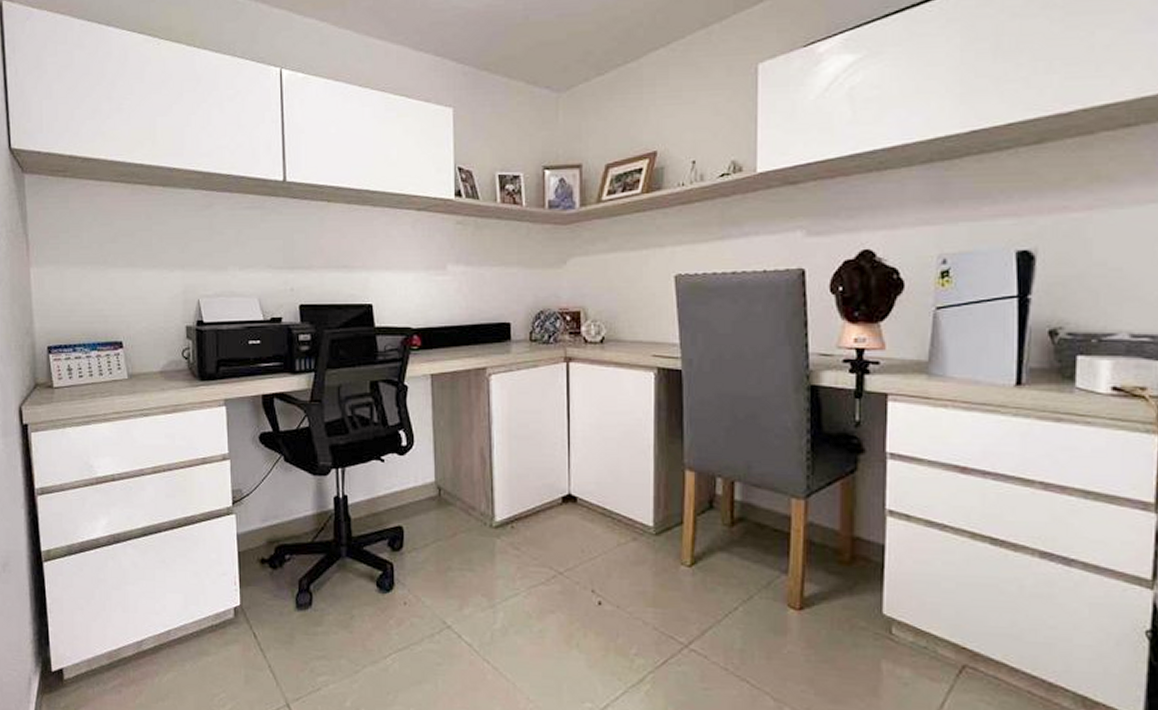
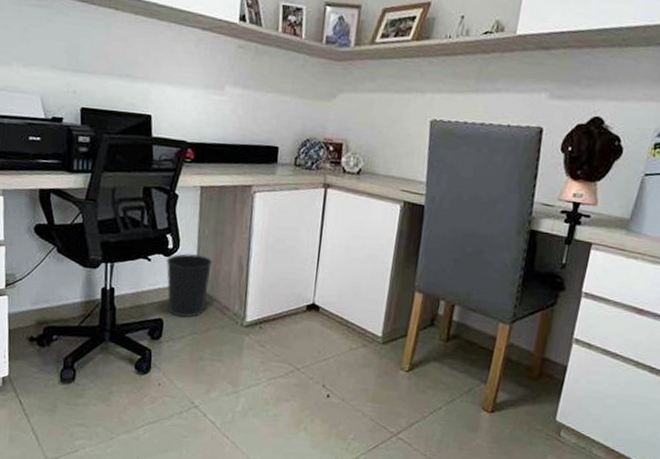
wastebasket: none [401,450,452,523] -> present [166,253,213,318]

